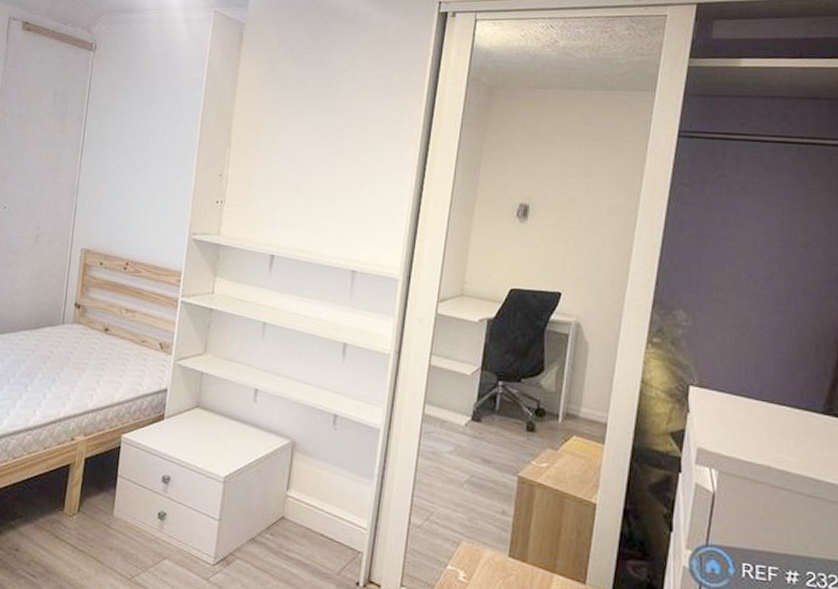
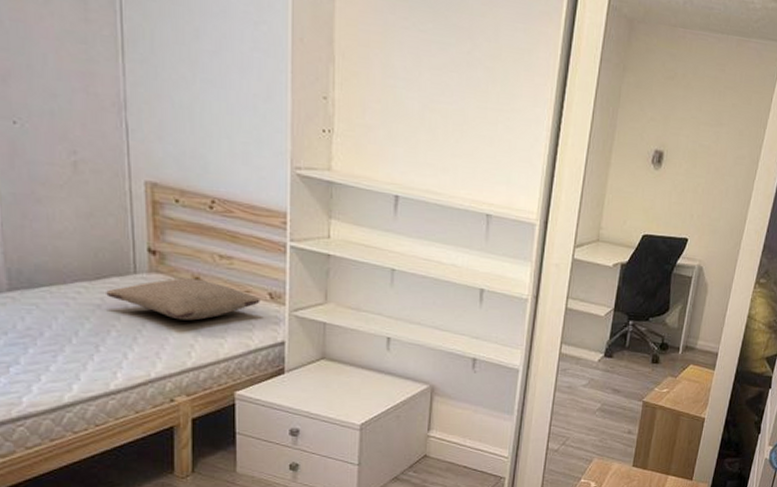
pillow: none [40,328,152,366] -> present [106,278,260,321]

